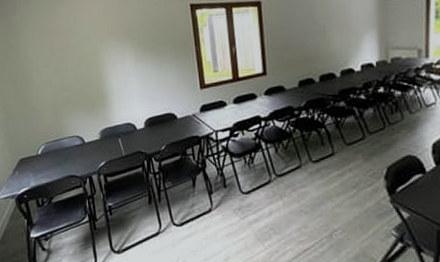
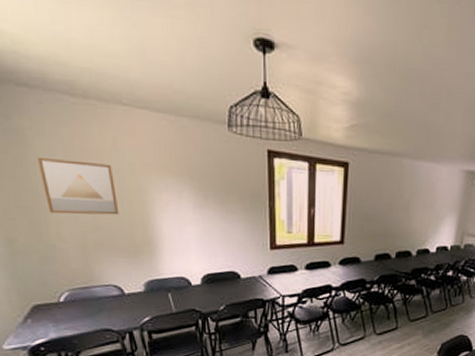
wall art: none [25,38,80,83] -> present [37,157,119,215]

